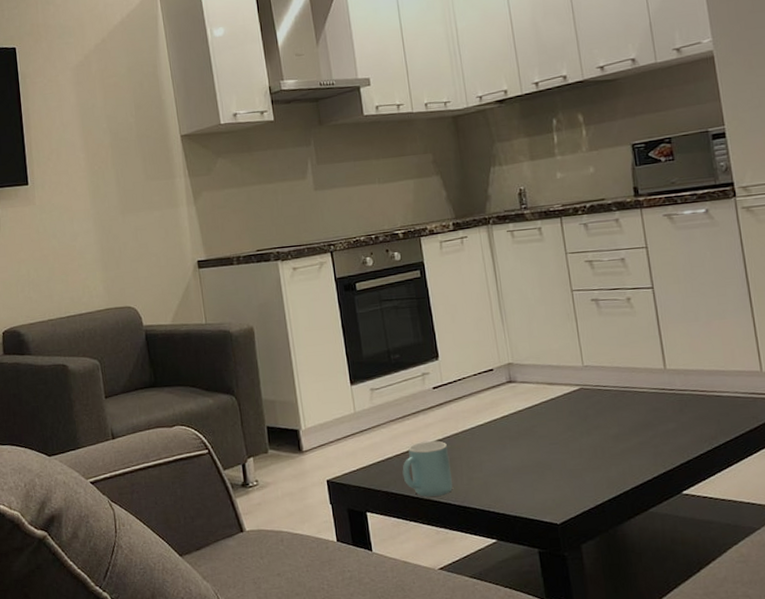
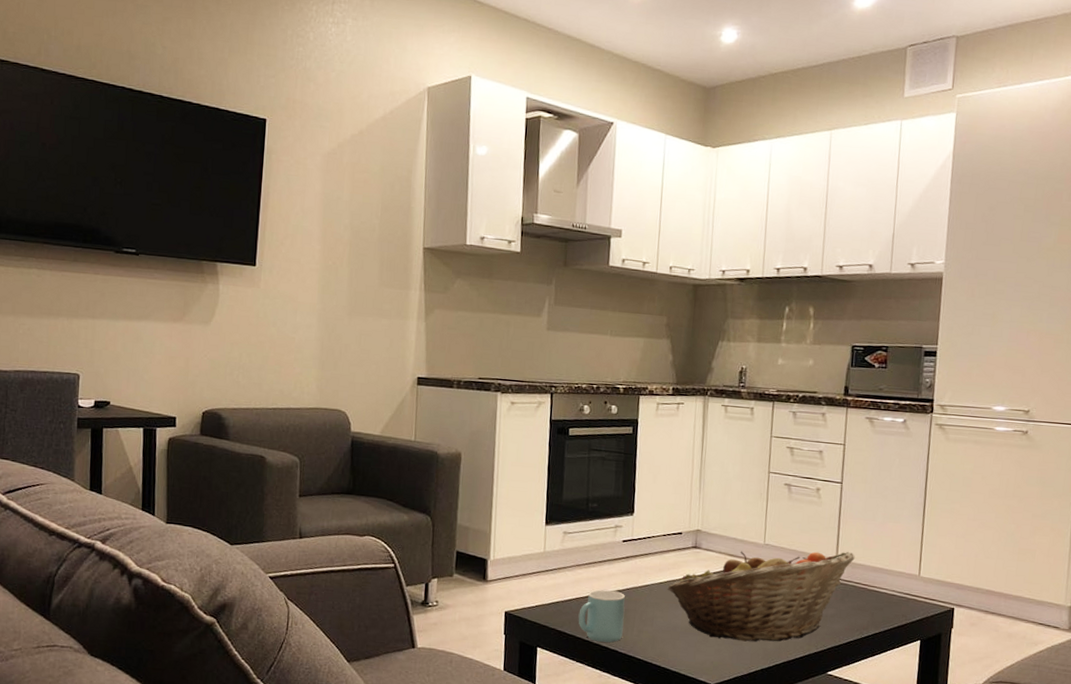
fruit basket: none [489,358,685,474] -> present [667,551,855,642]

